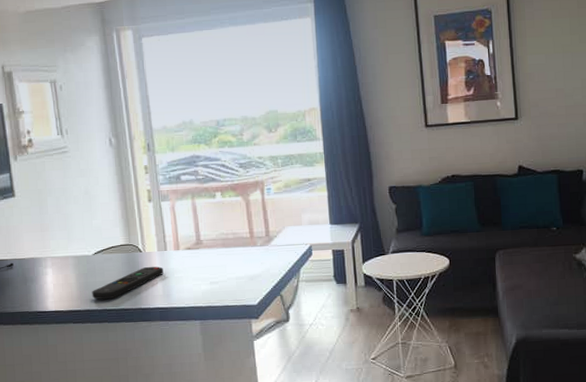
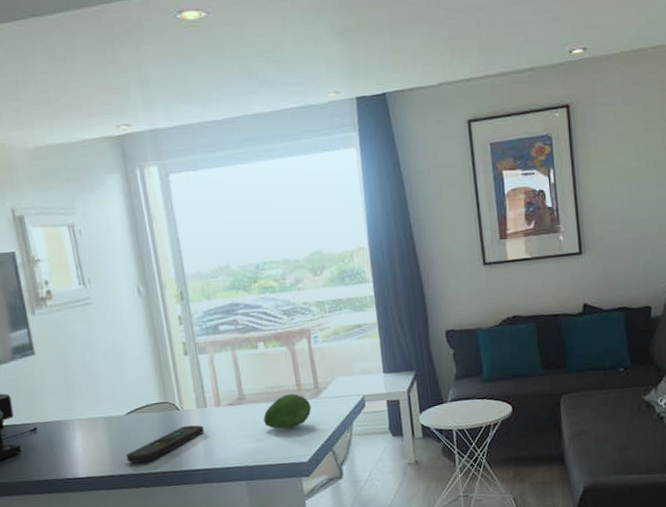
fruit: none [217,241,263,274] -> present [263,394,312,429]

